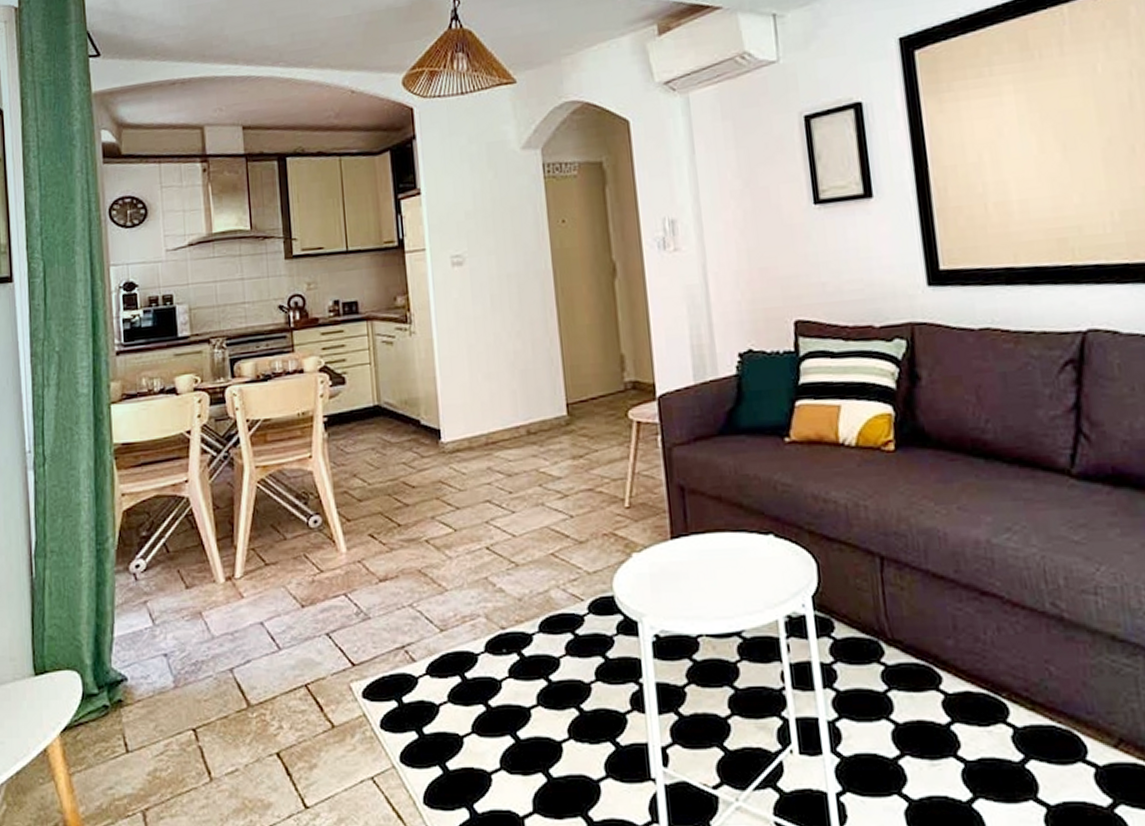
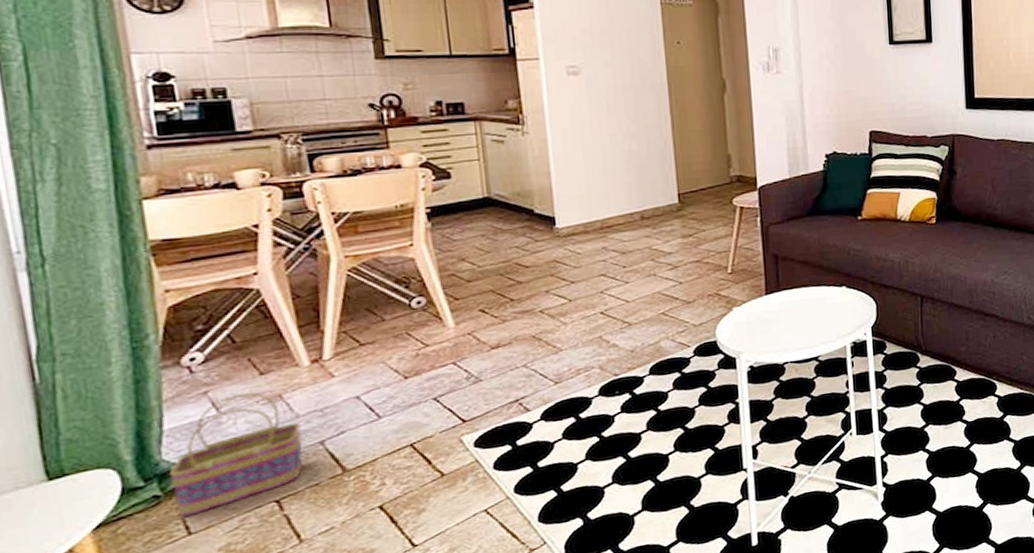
basket: none [115,607,217,732] -> present [168,393,304,517]

